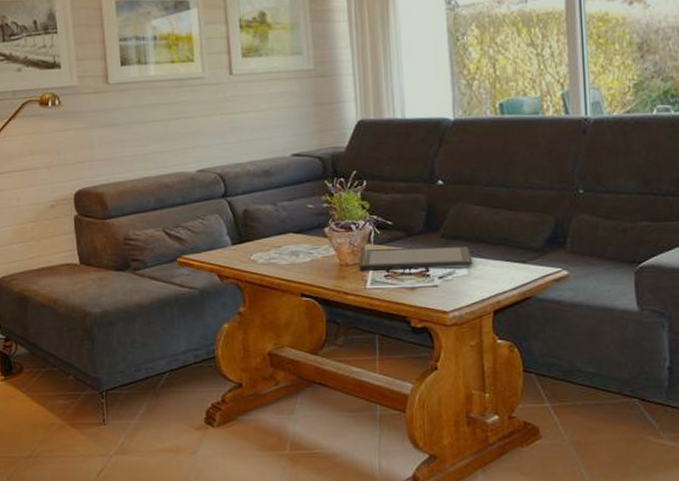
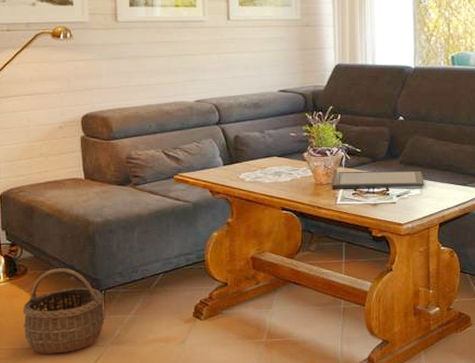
wicker basket: none [19,366,107,463] -> present [22,268,104,354]

